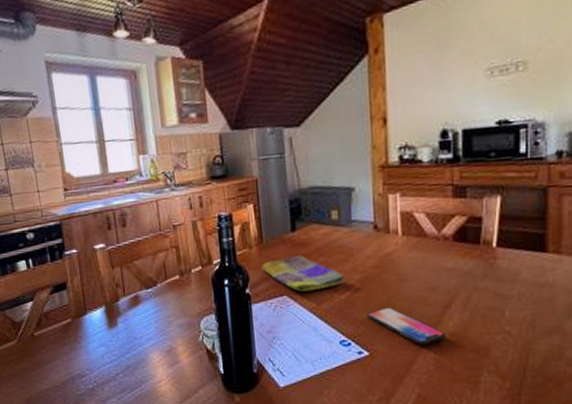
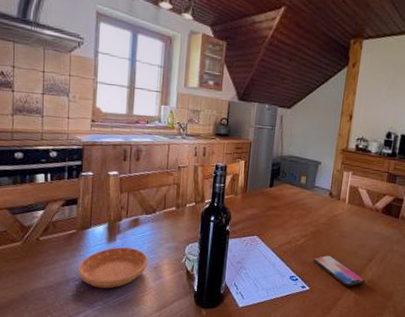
saucer: none [82,331,160,383] -> present [78,247,148,289]
dish towel: present [262,254,346,292] -> none [242,205,303,235]

